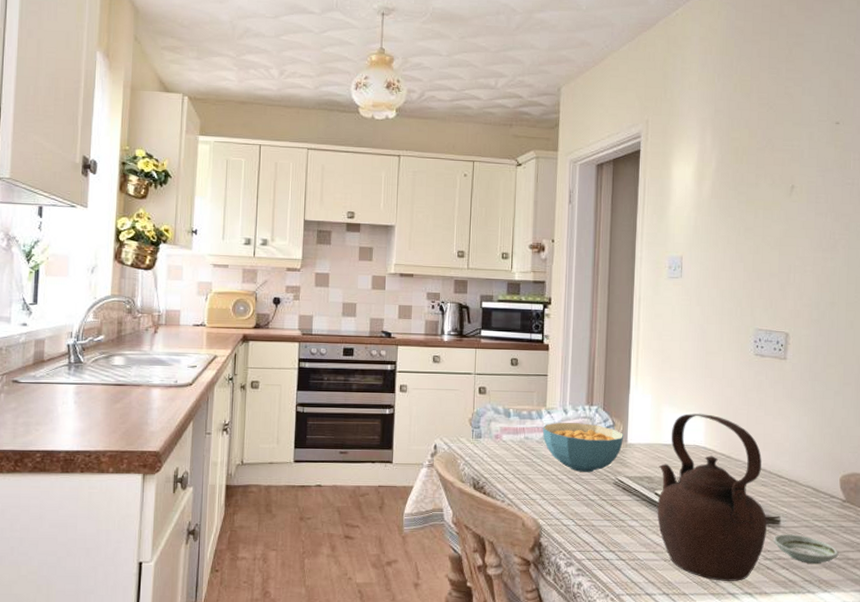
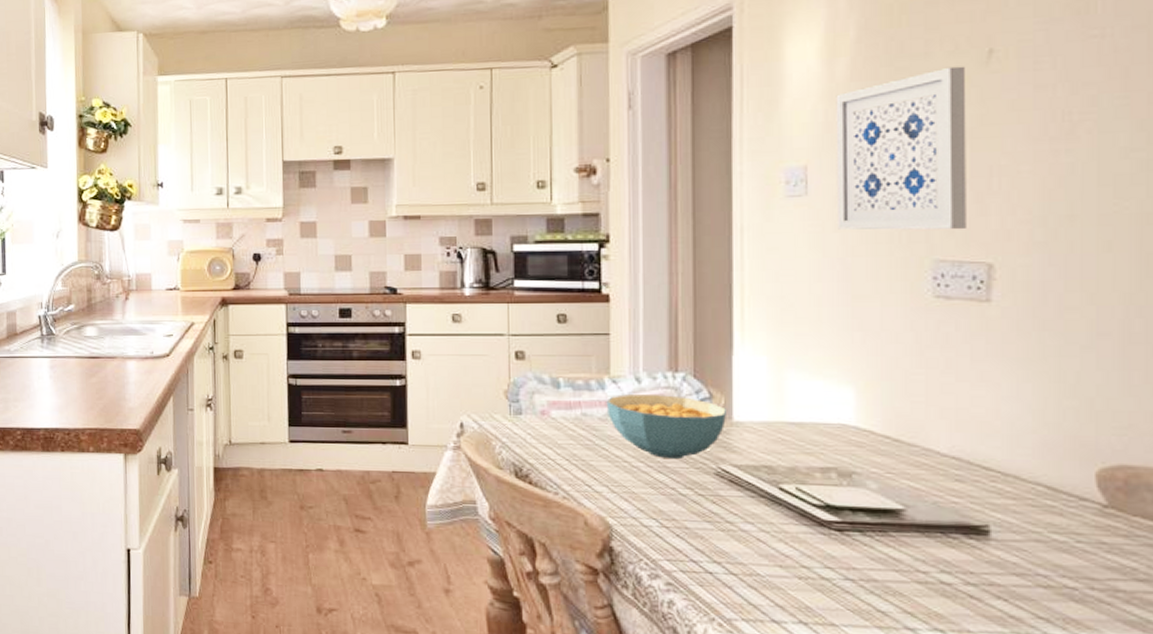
teapot: present [657,413,767,581] -> none [783,381,966,612]
wall art: none [699,195,778,309] -> present [836,66,966,230]
saucer: present [773,534,839,565] -> none [978,550,1098,596]

